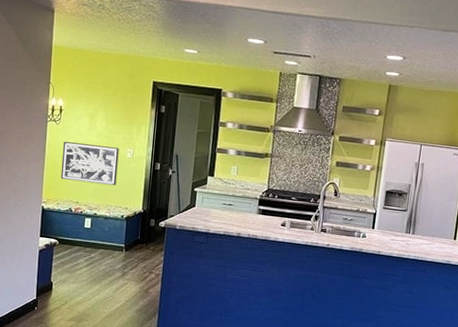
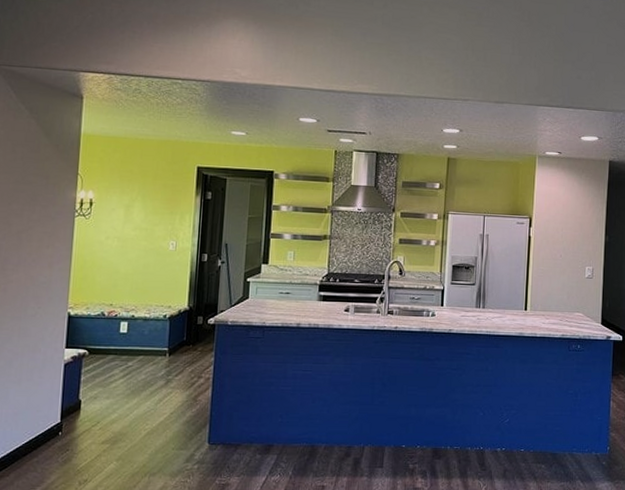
wall art: present [60,141,119,186] -> none [90,237,160,283]

